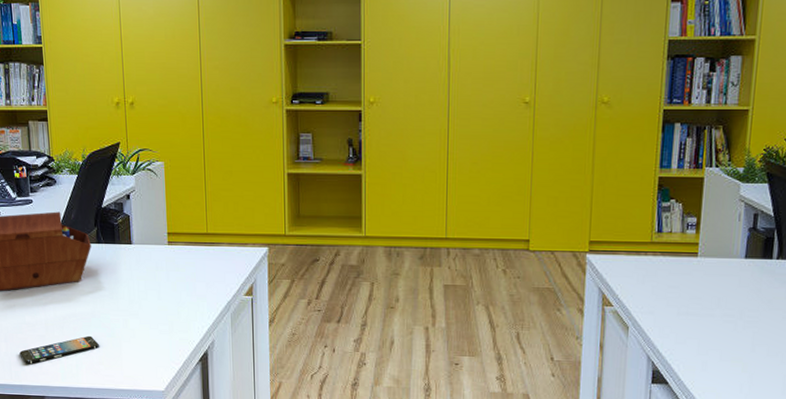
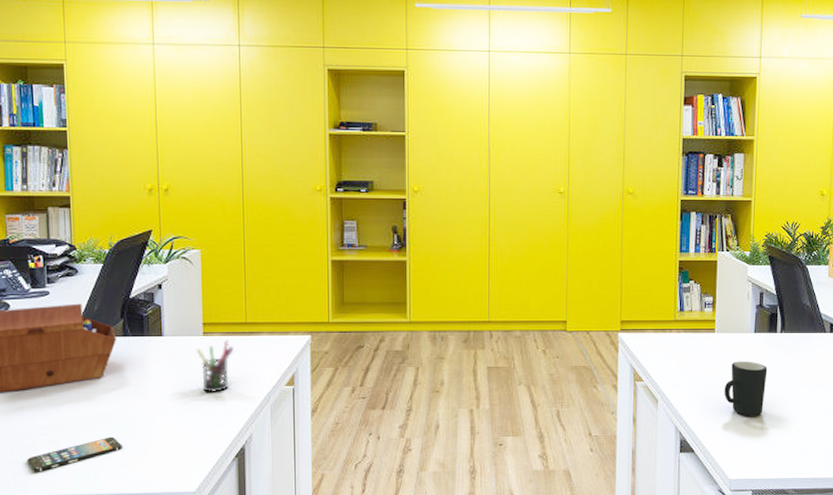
pen holder: none [161,250,196,299] -> present [195,340,234,392]
mug: none [705,288,759,349] -> present [724,361,768,416]

